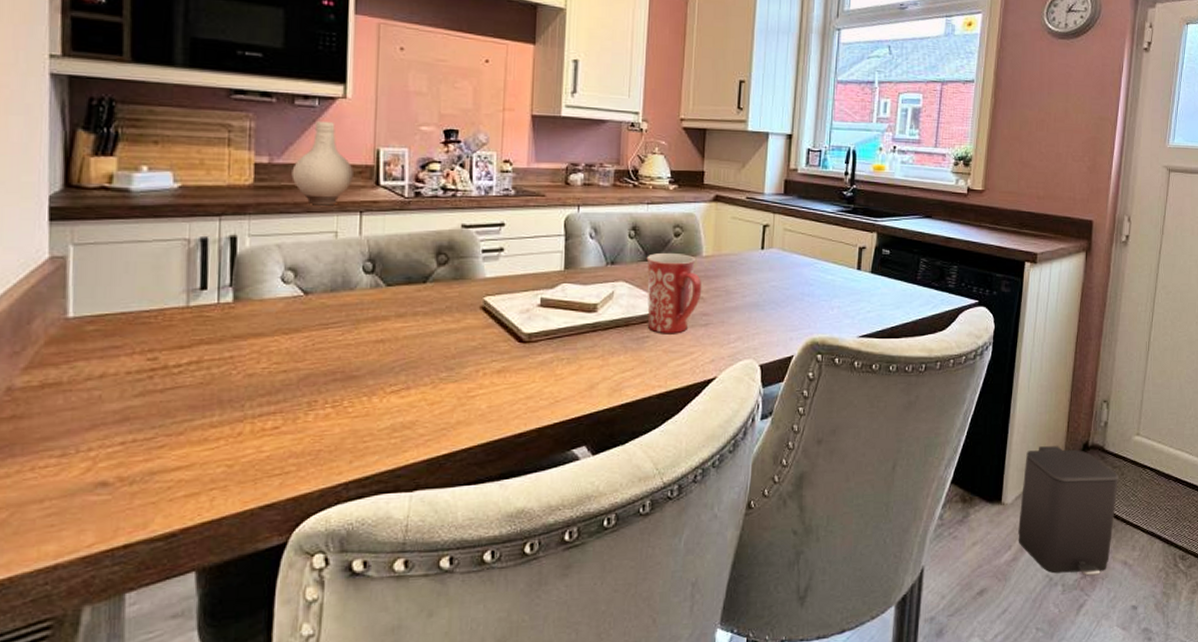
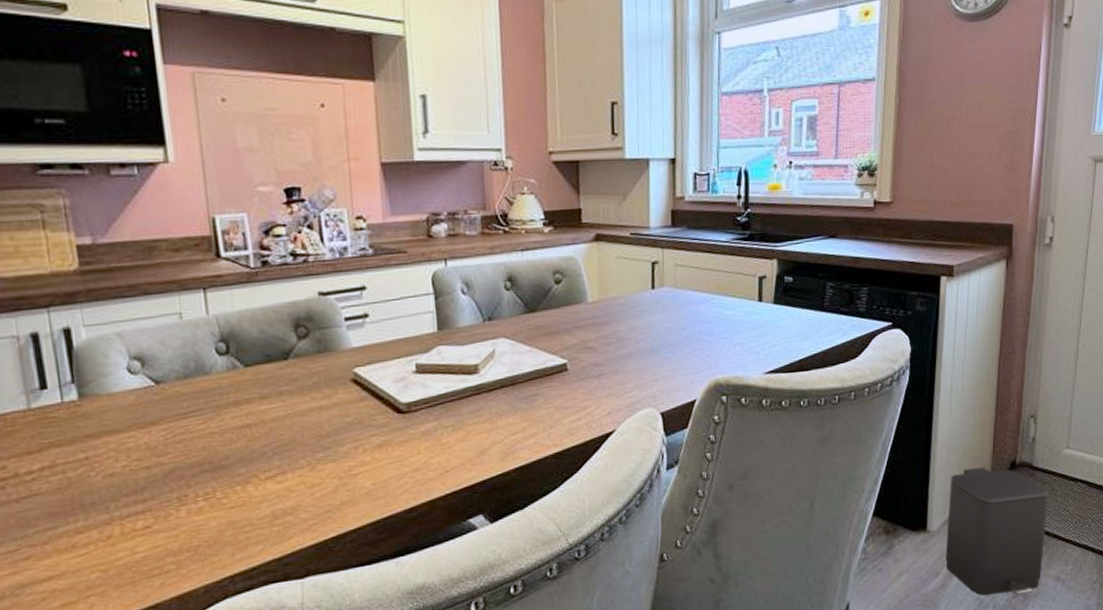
ceramic jug: present [291,122,353,206] -> none [119,191,190,286]
mug: present [646,252,702,334] -> none [526,301,591,391]

